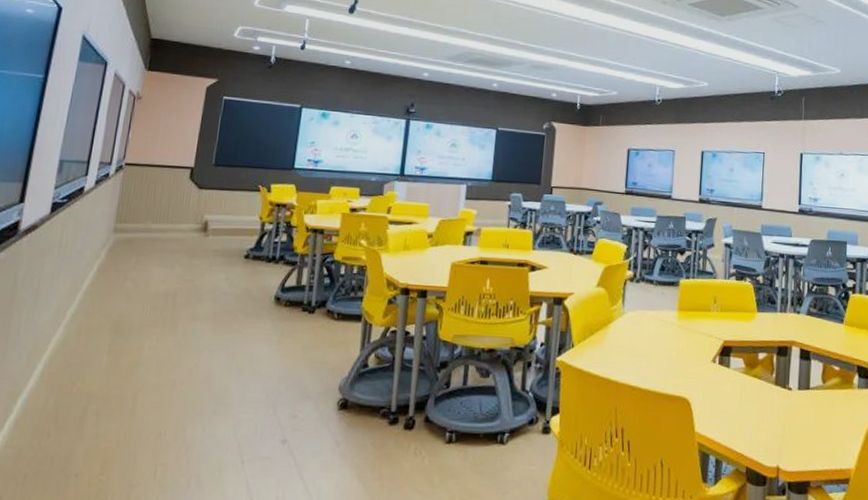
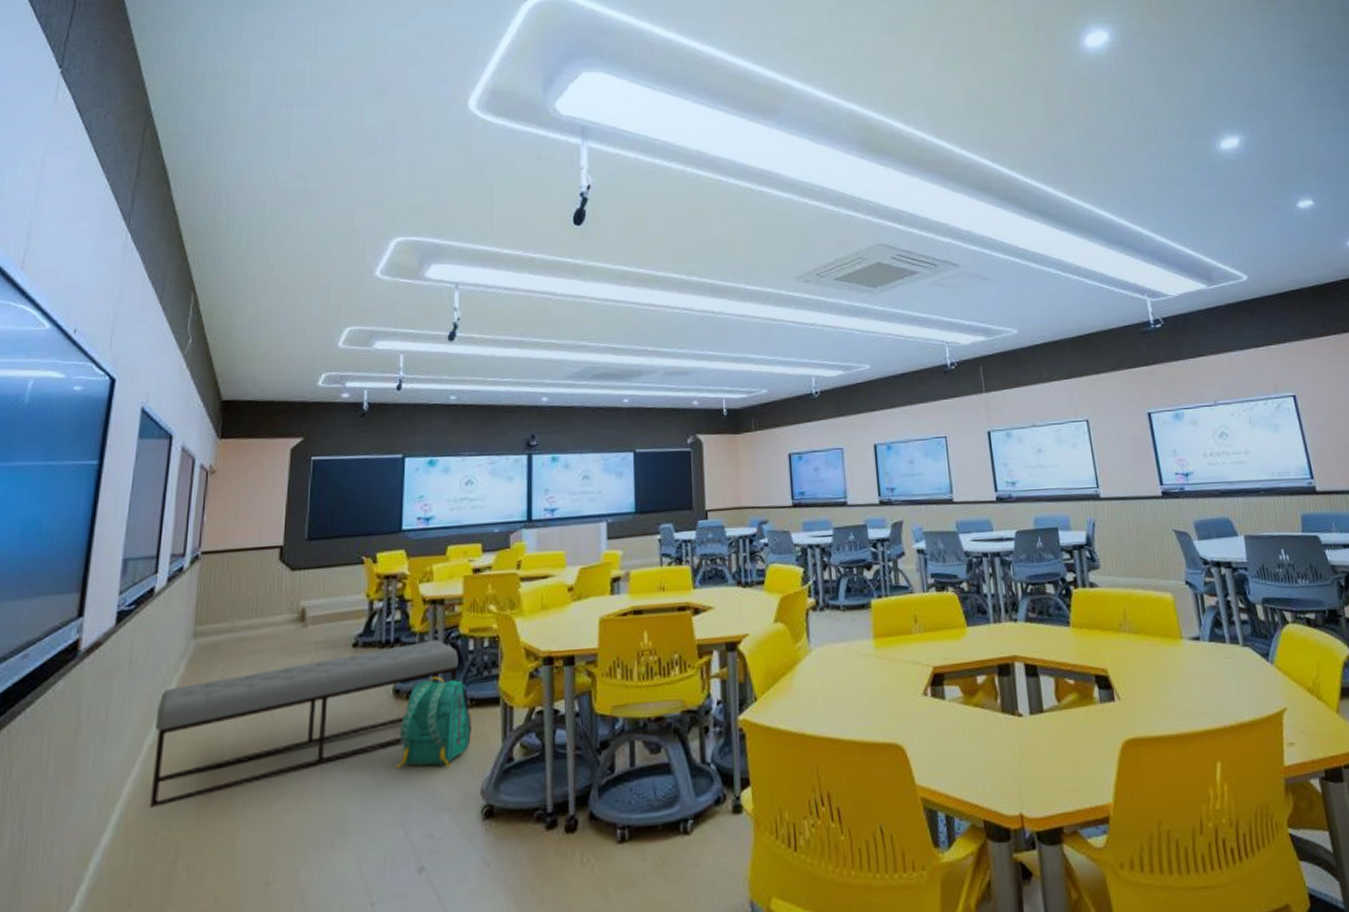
bench: none [69,261,331,363] -> present [150,639,458,807]
backpack: none [271,291,337,366] -> present [396,677,473,769]

